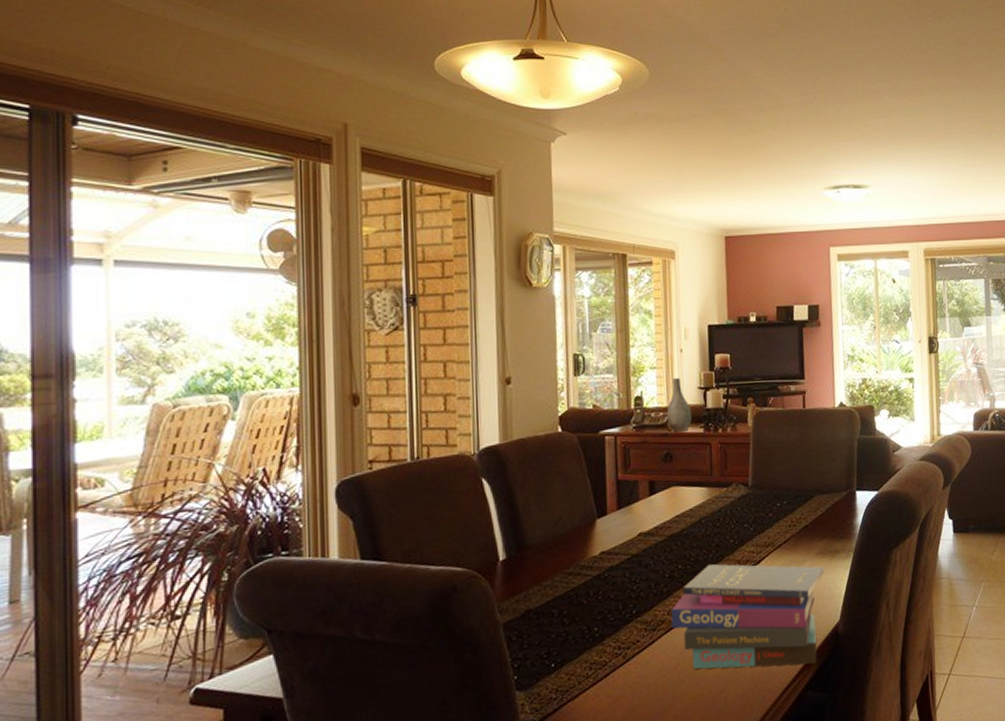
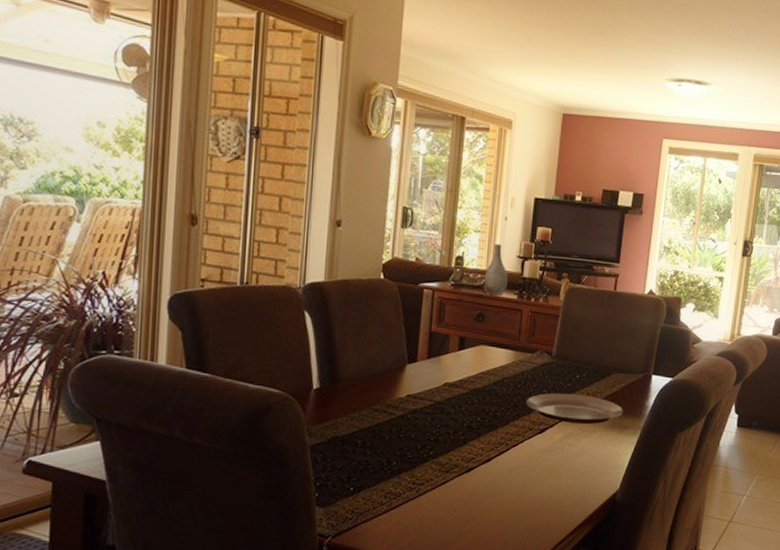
books: present [671,564,825,669] -> none [464,421,612,525]
plate: none [727,523,832,556] -> present [525,393,623,424]

